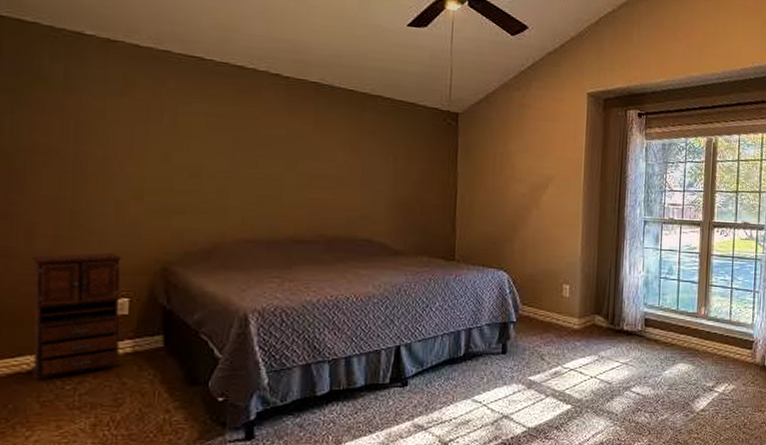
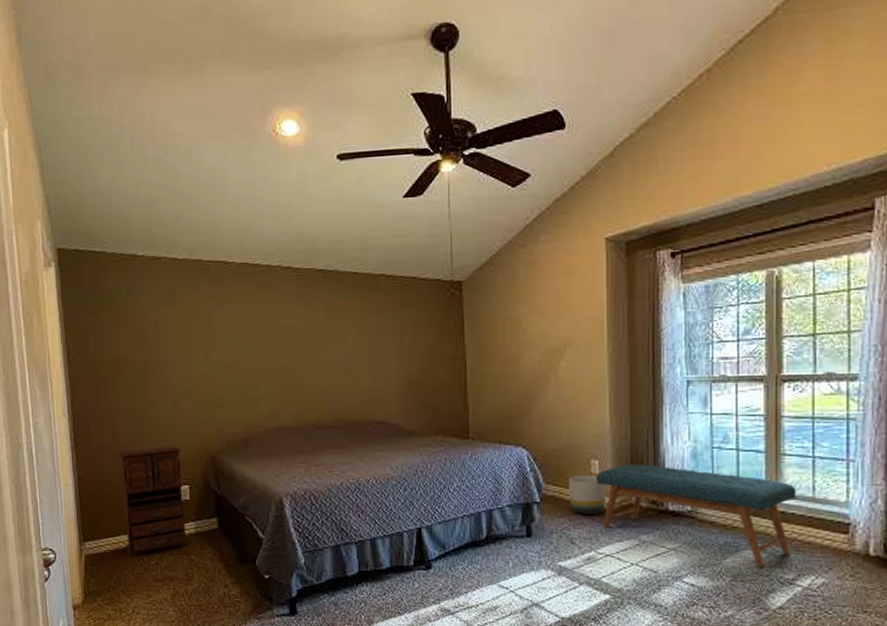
planter: none [541,298,575,333] -> present [568,476,607,514]
bench: none [567,290,719,377] -> present [597,465,796,567]

